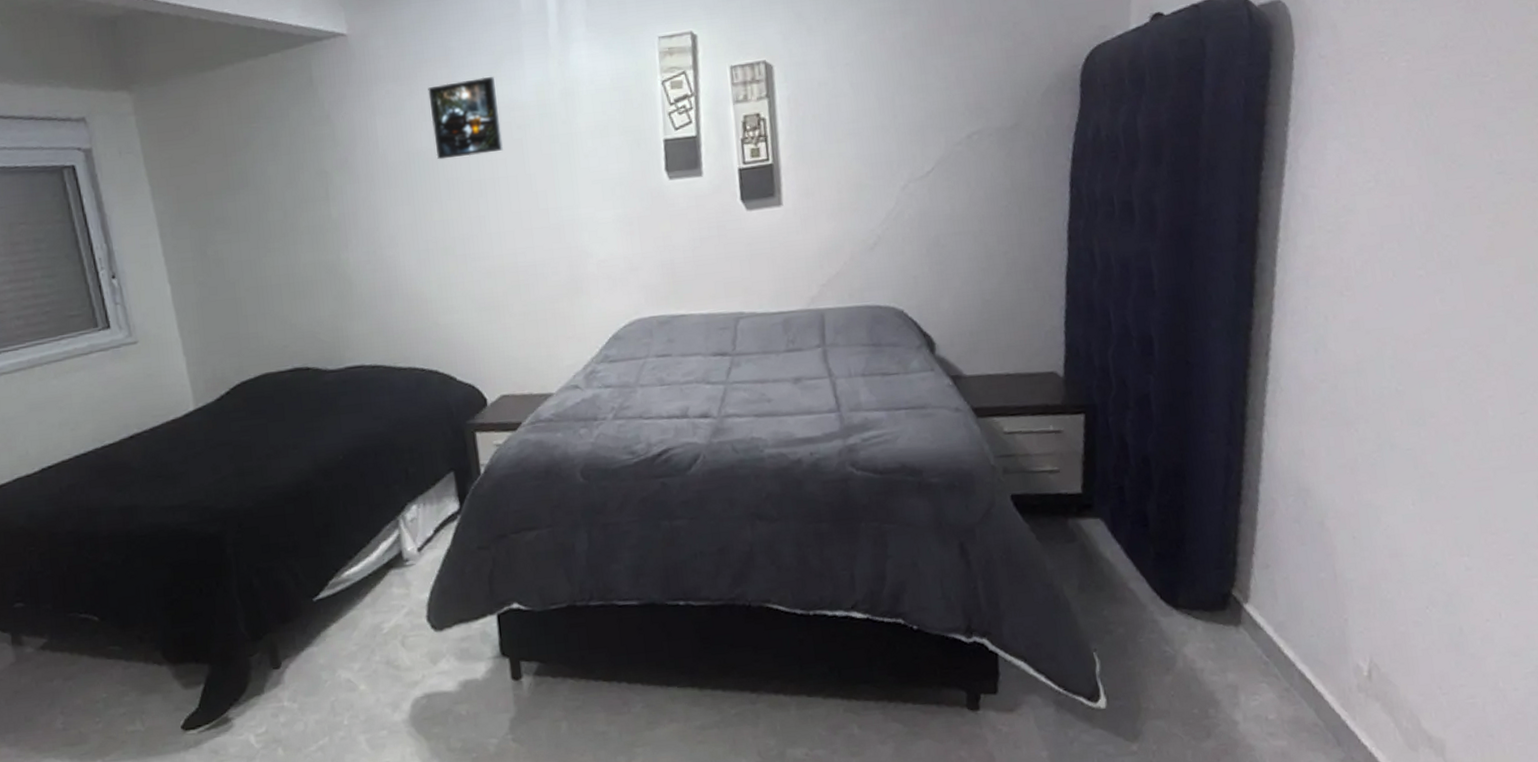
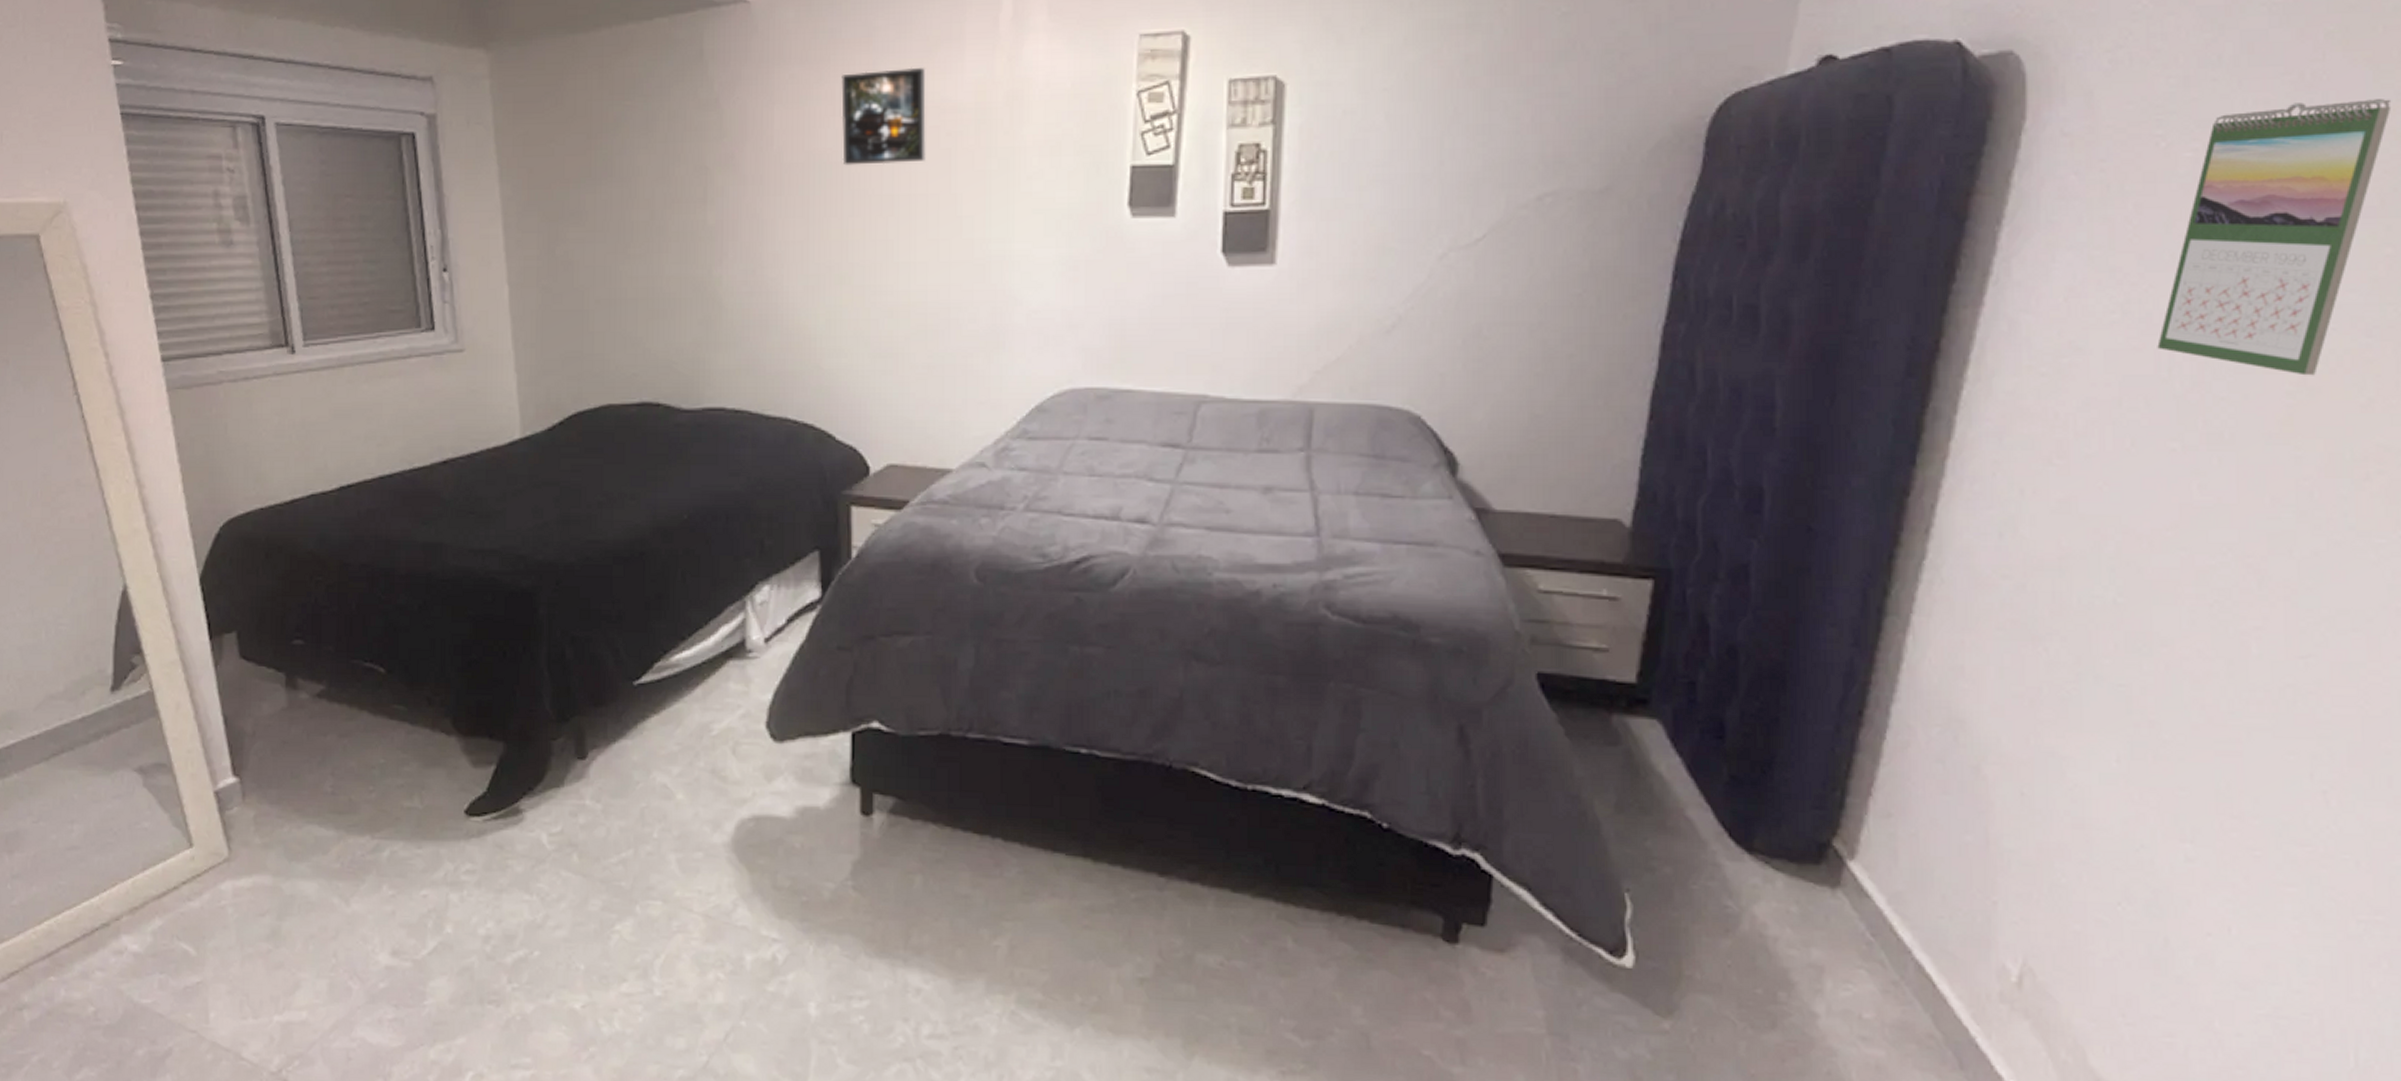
calendar: none [1401,14,1527,214] -> present [2157,99,2392,376]

